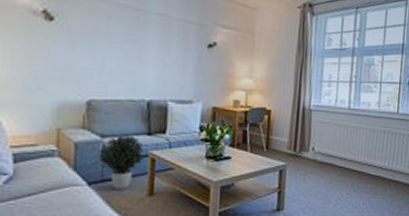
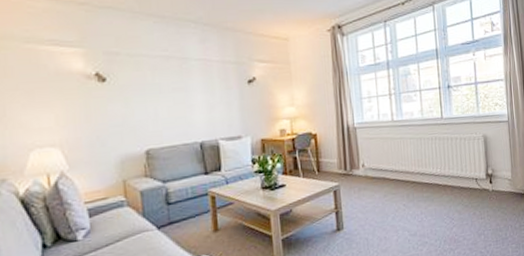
potted plant: present [101,135,145,191] -> none [164,177,205,231]

